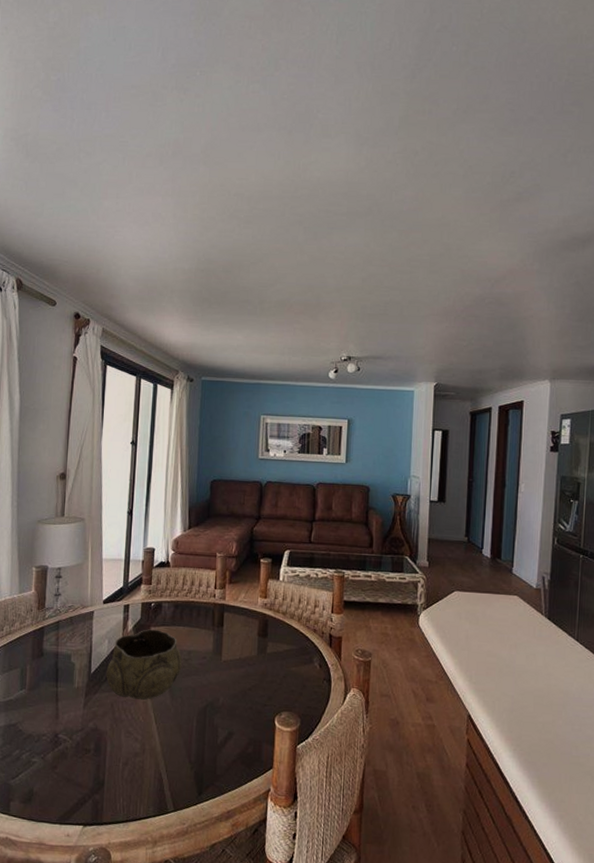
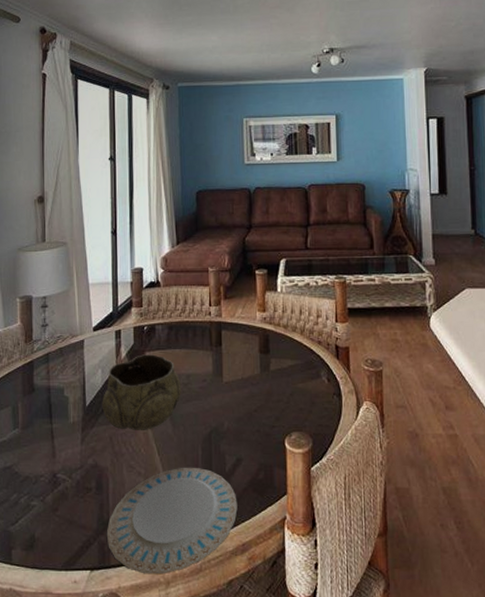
plate: none [101,737,226,833] -> present [106,468,238,573]

